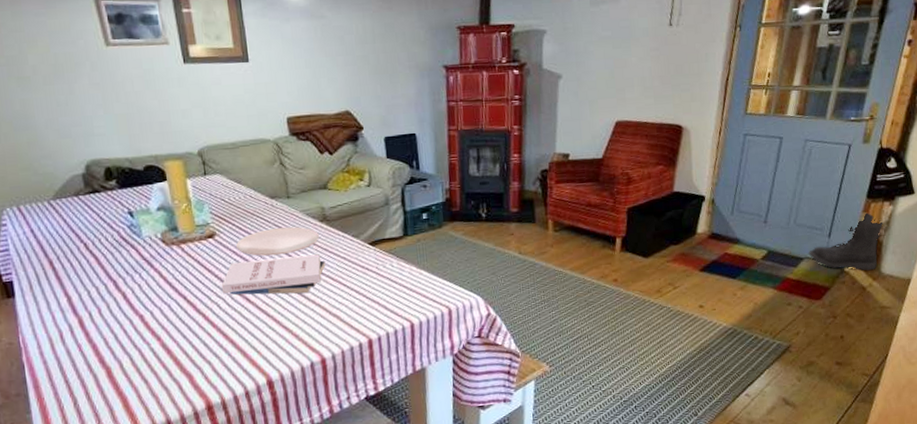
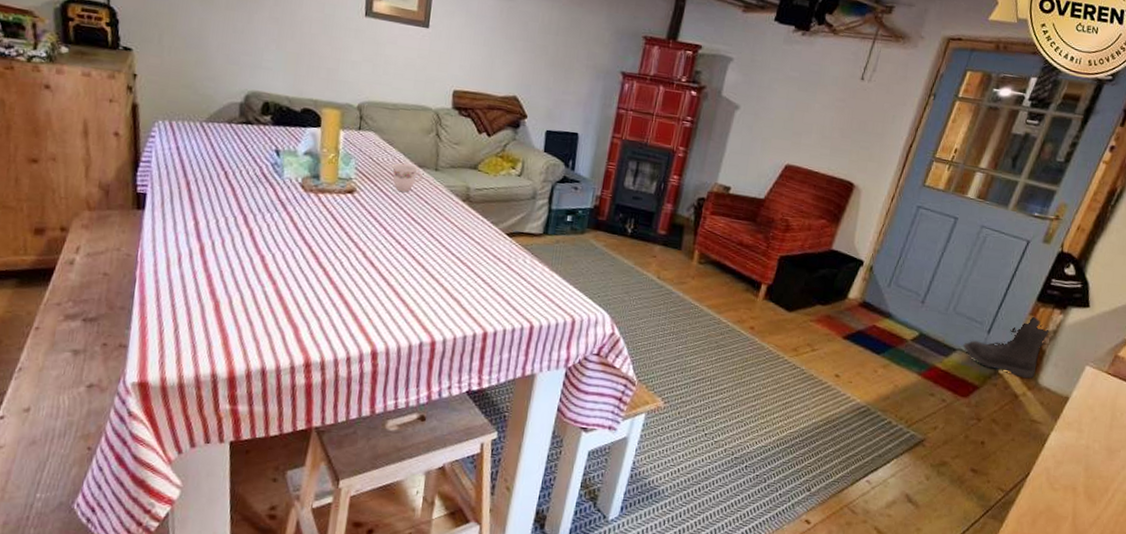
books: present [221,254,326,295] -> none [348,223,459,271]
plate: present [236,227,320,256] -> none [373,197,459,227]
teacup: none [244,197,277,226] -> present [391,163,423,193]

